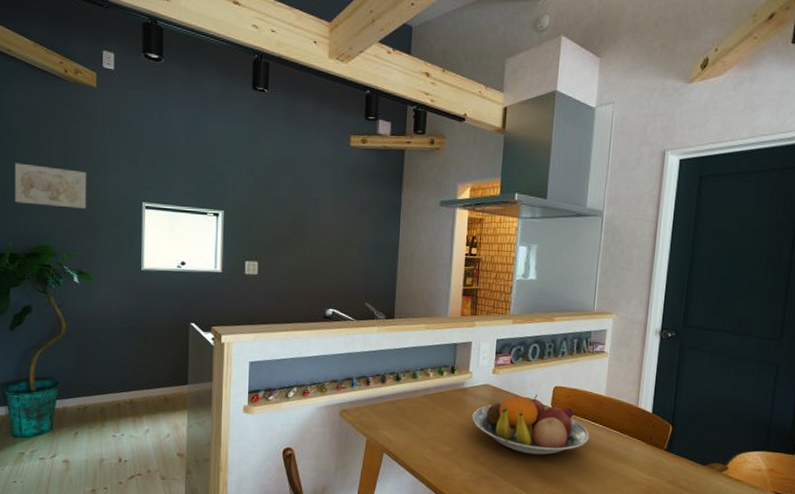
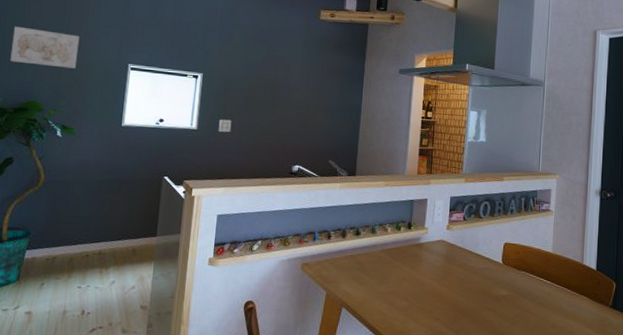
fruit bowl: present [472,395,589,455] -> none [427,251,538,311]

